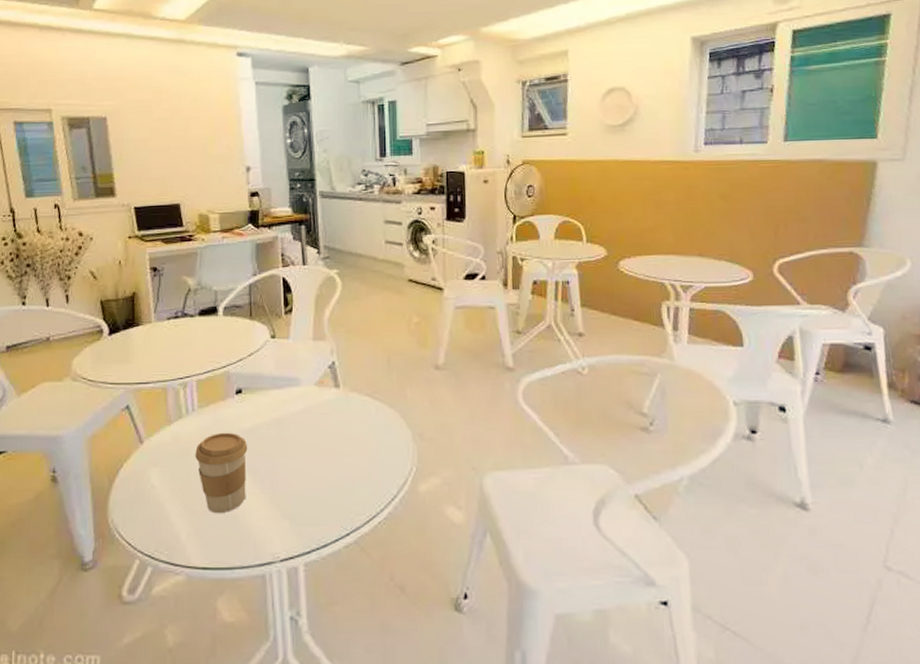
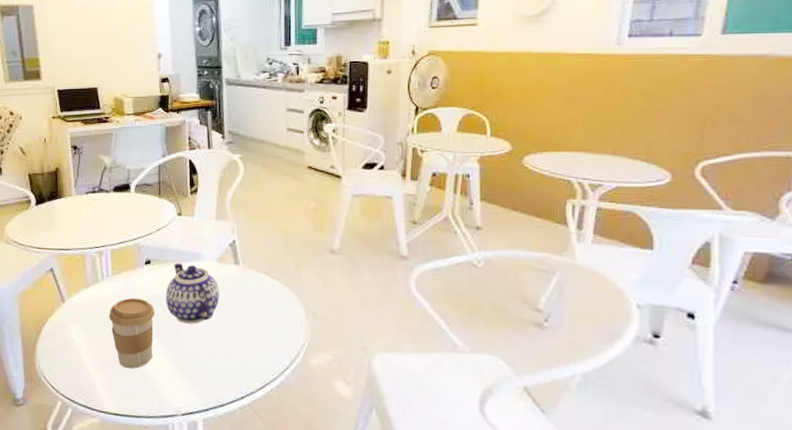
teapot: none [259,390,319,457] -> present [165,263,219,324]

